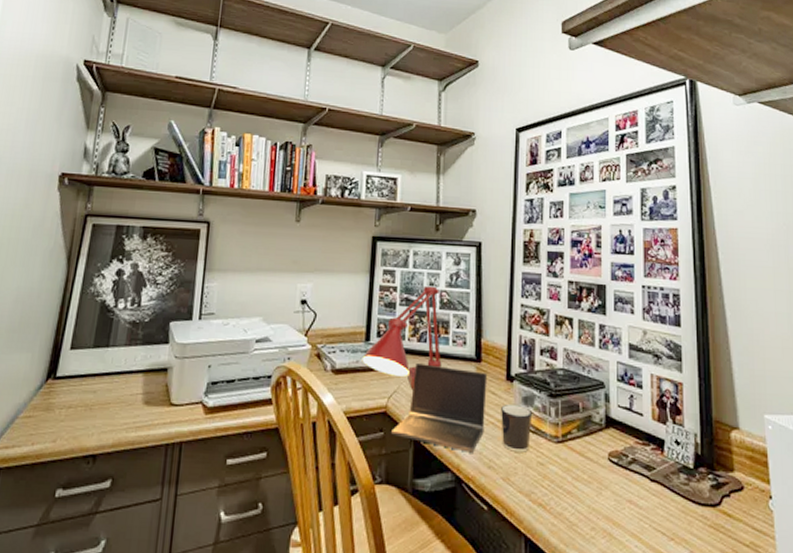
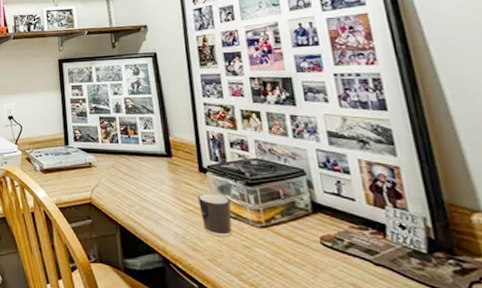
desk lamp: present [362,285,442,389] -> none [64,95,135,183]
laptop computer: present [391,363,488,453] -> none [98,161,185,237]

